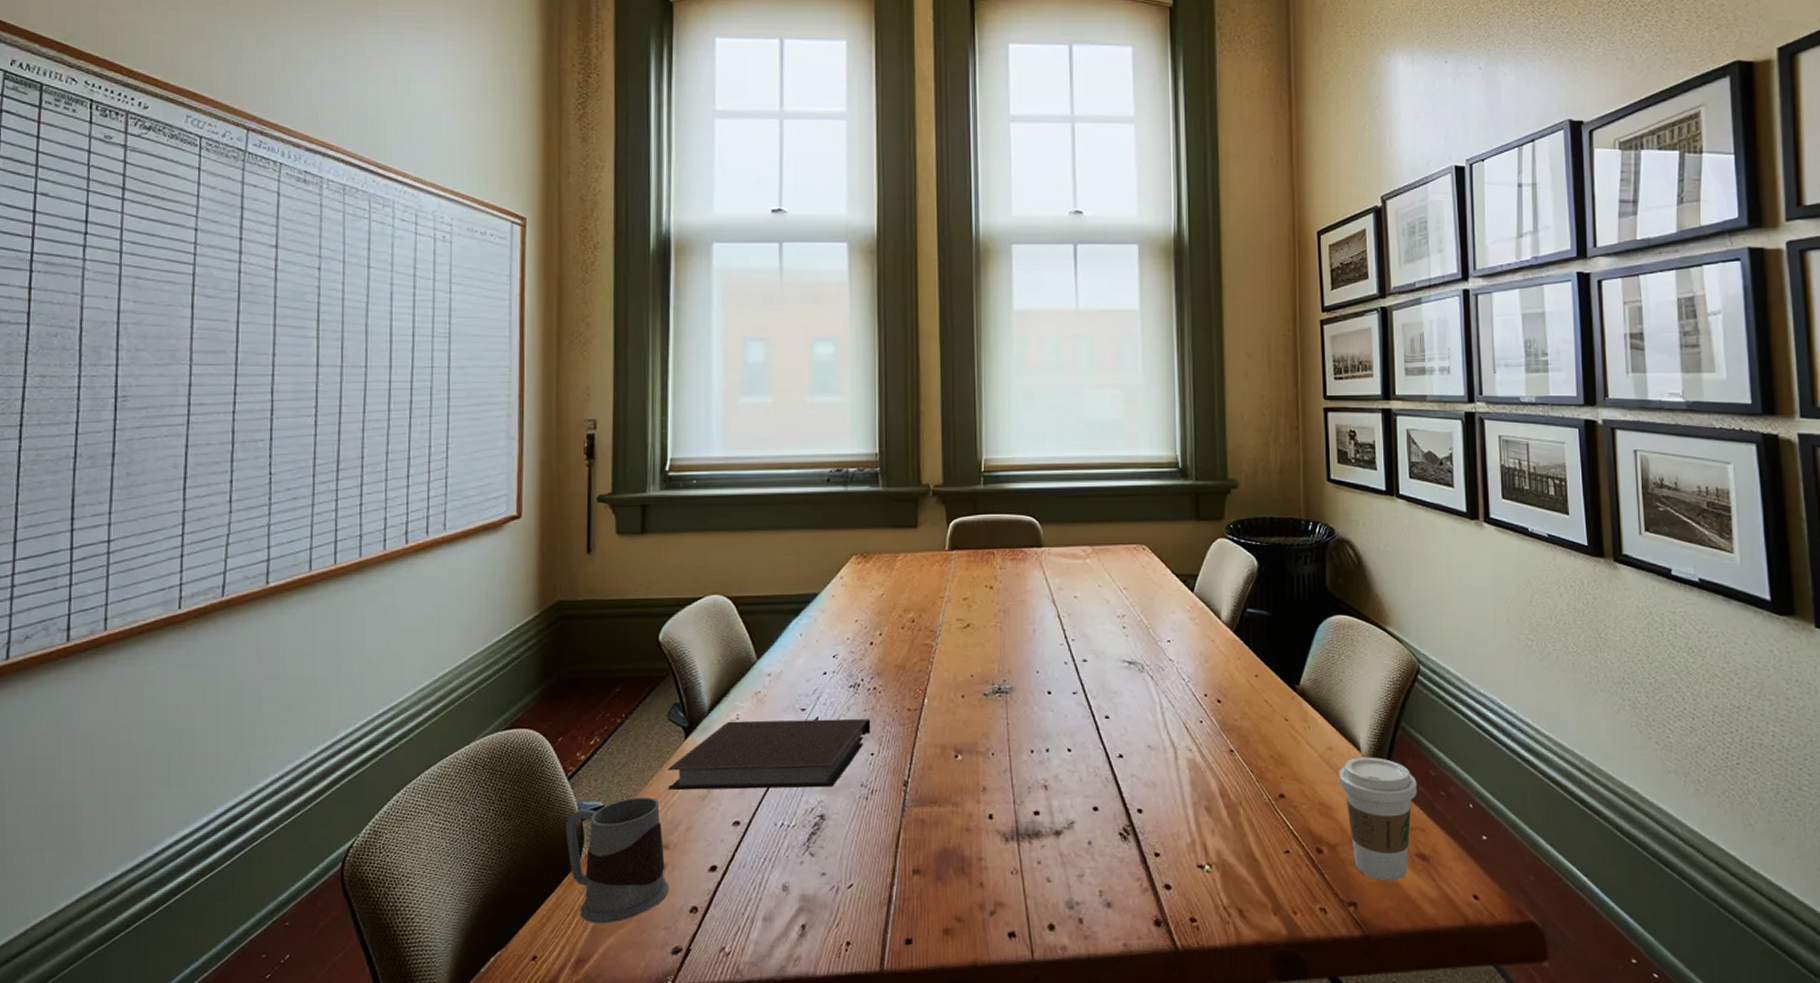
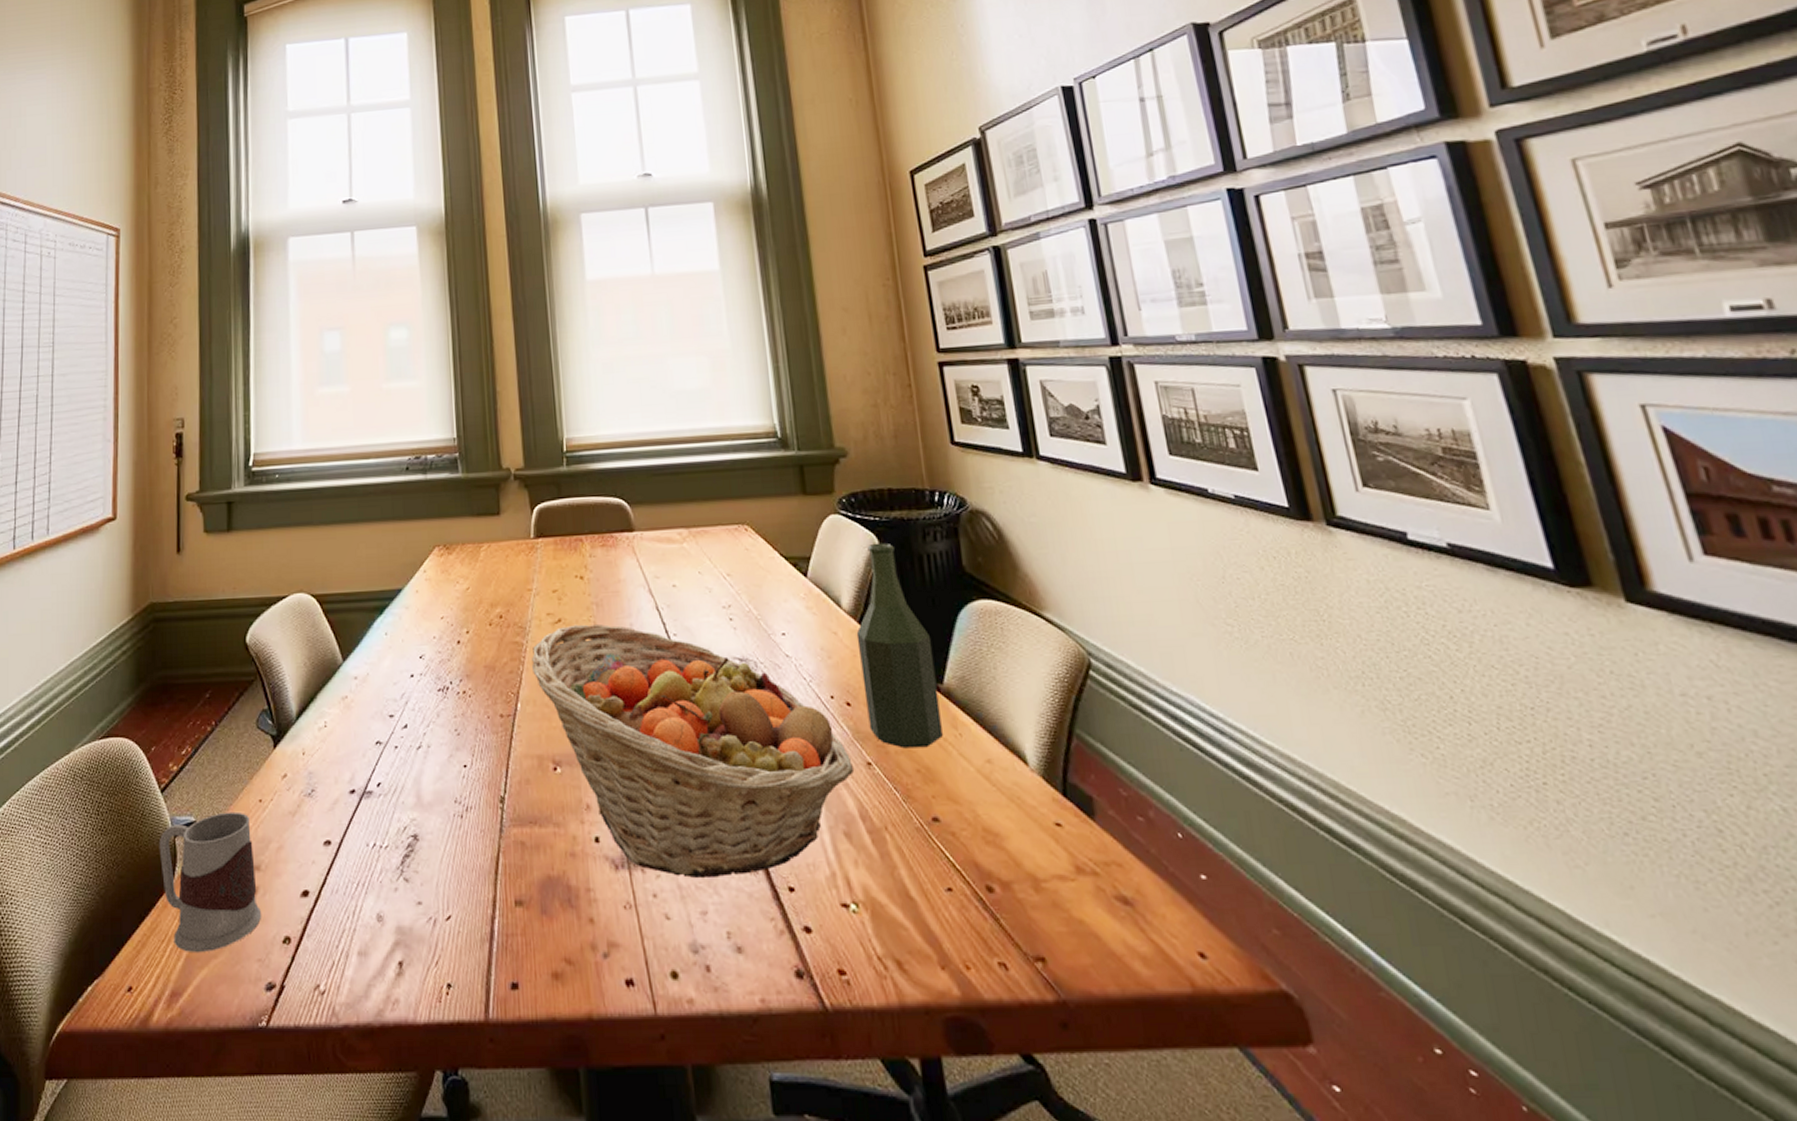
notebook: present [667,718,871,791] -> none [256,725,463,806]
fruit basket: none [940,629,1218,848] -> present [532,624,853,879]
bottle: none [1231,564,1295,738] -> present [856,543,943,749]
coffee cup: present [1338,757,1417,881] -> none [1003,772,1107,931]

